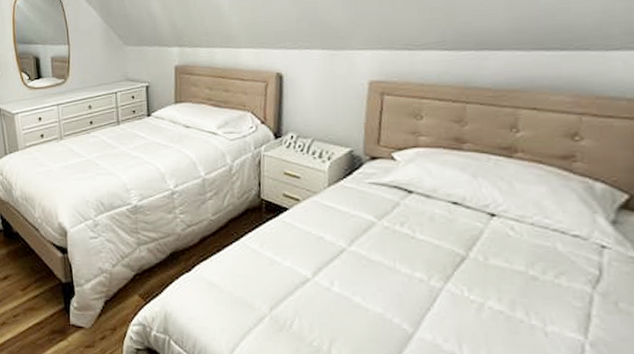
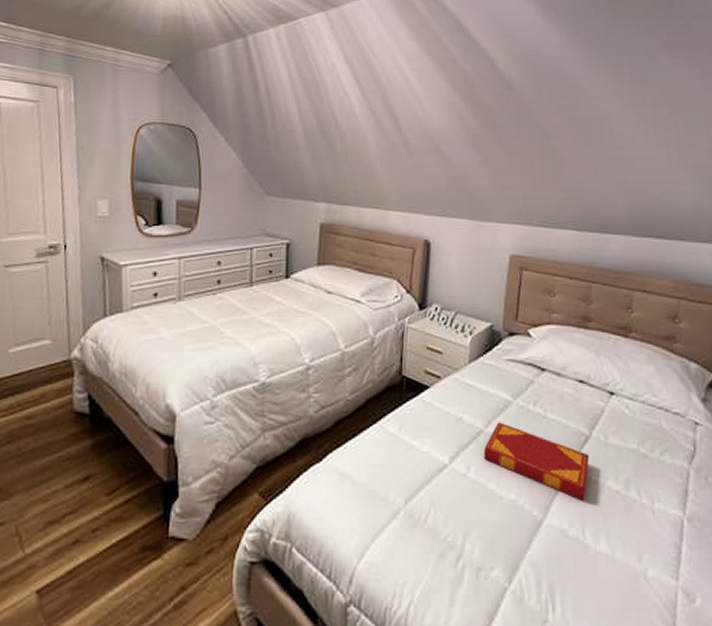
hardback book: none [347,241,467,318] -> present [484,422,590,501]

